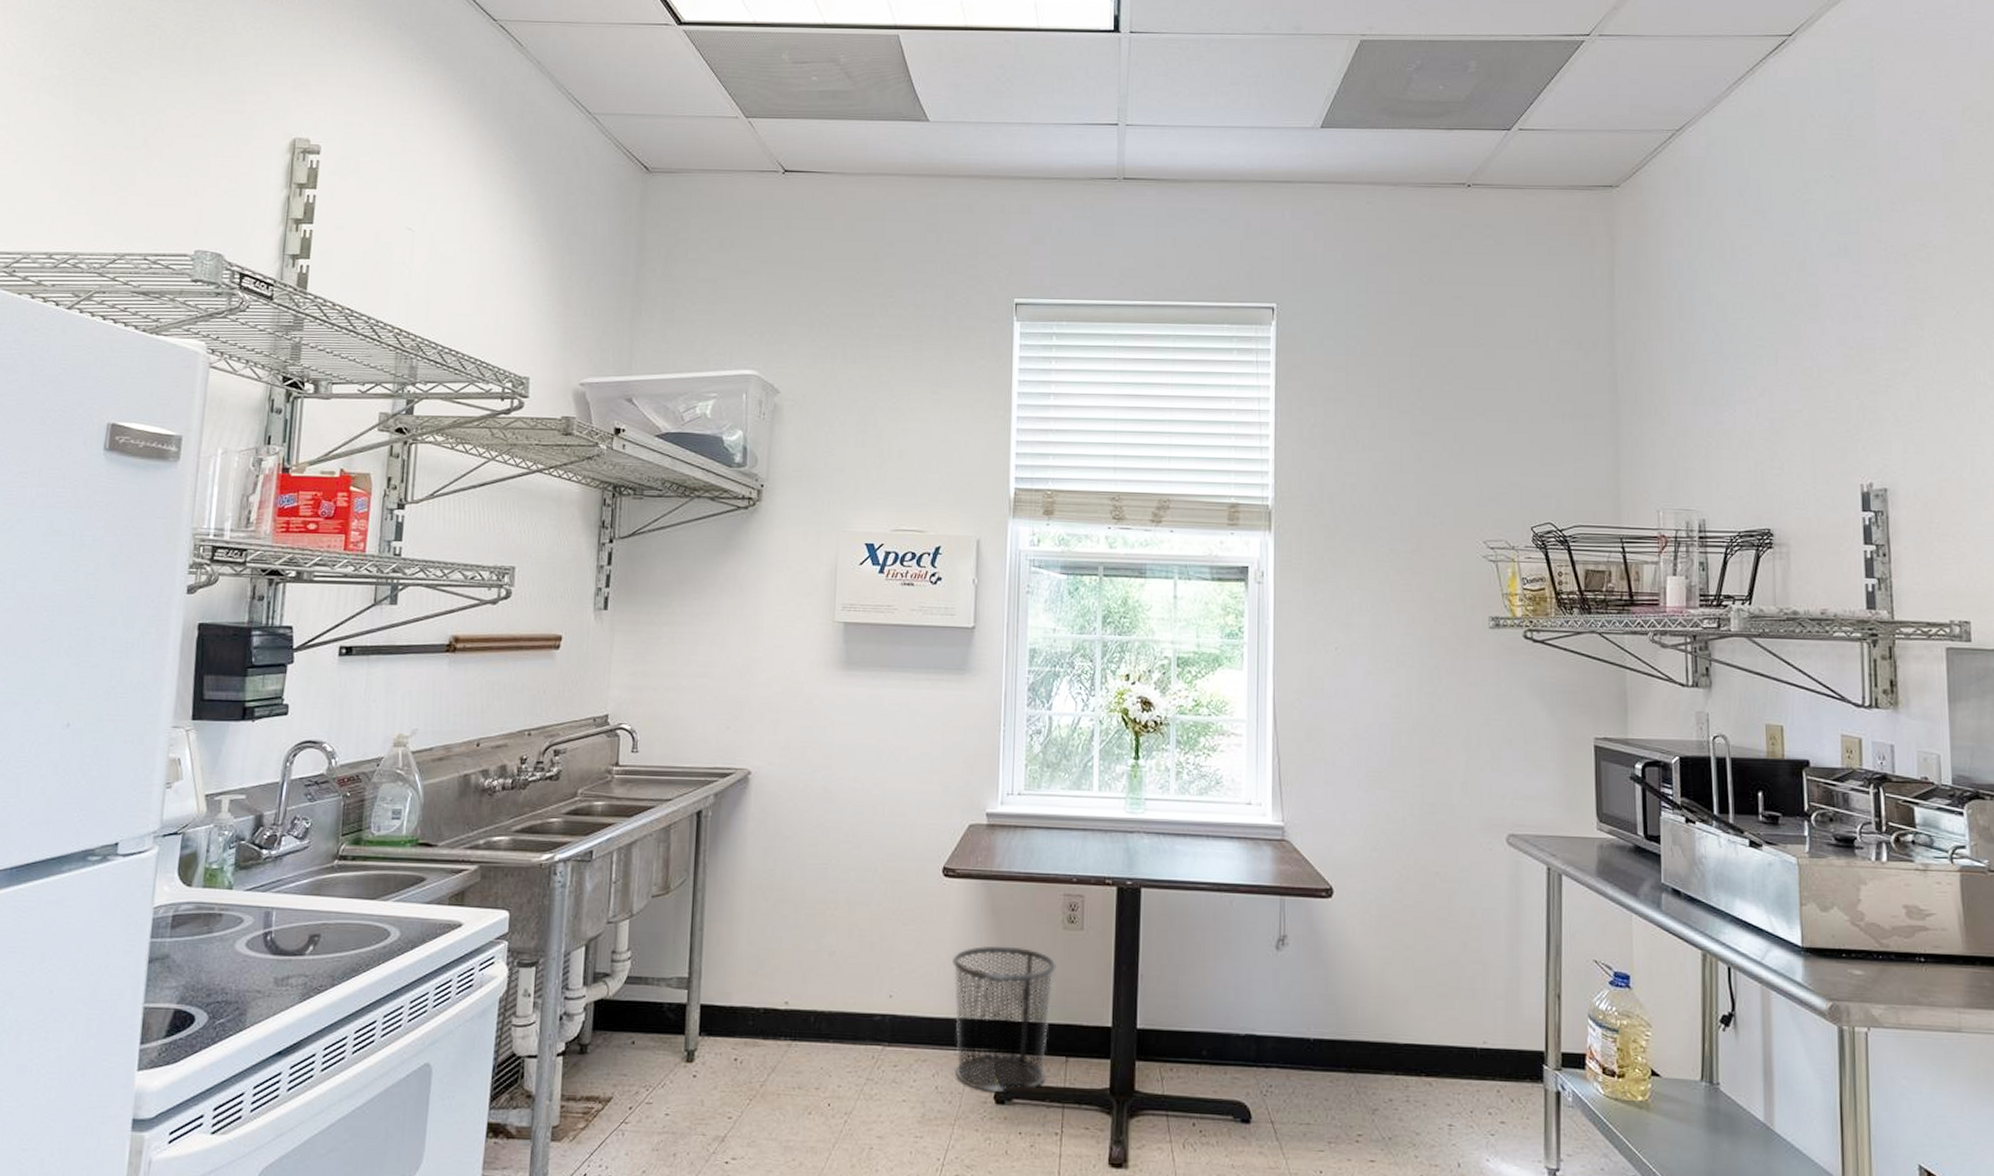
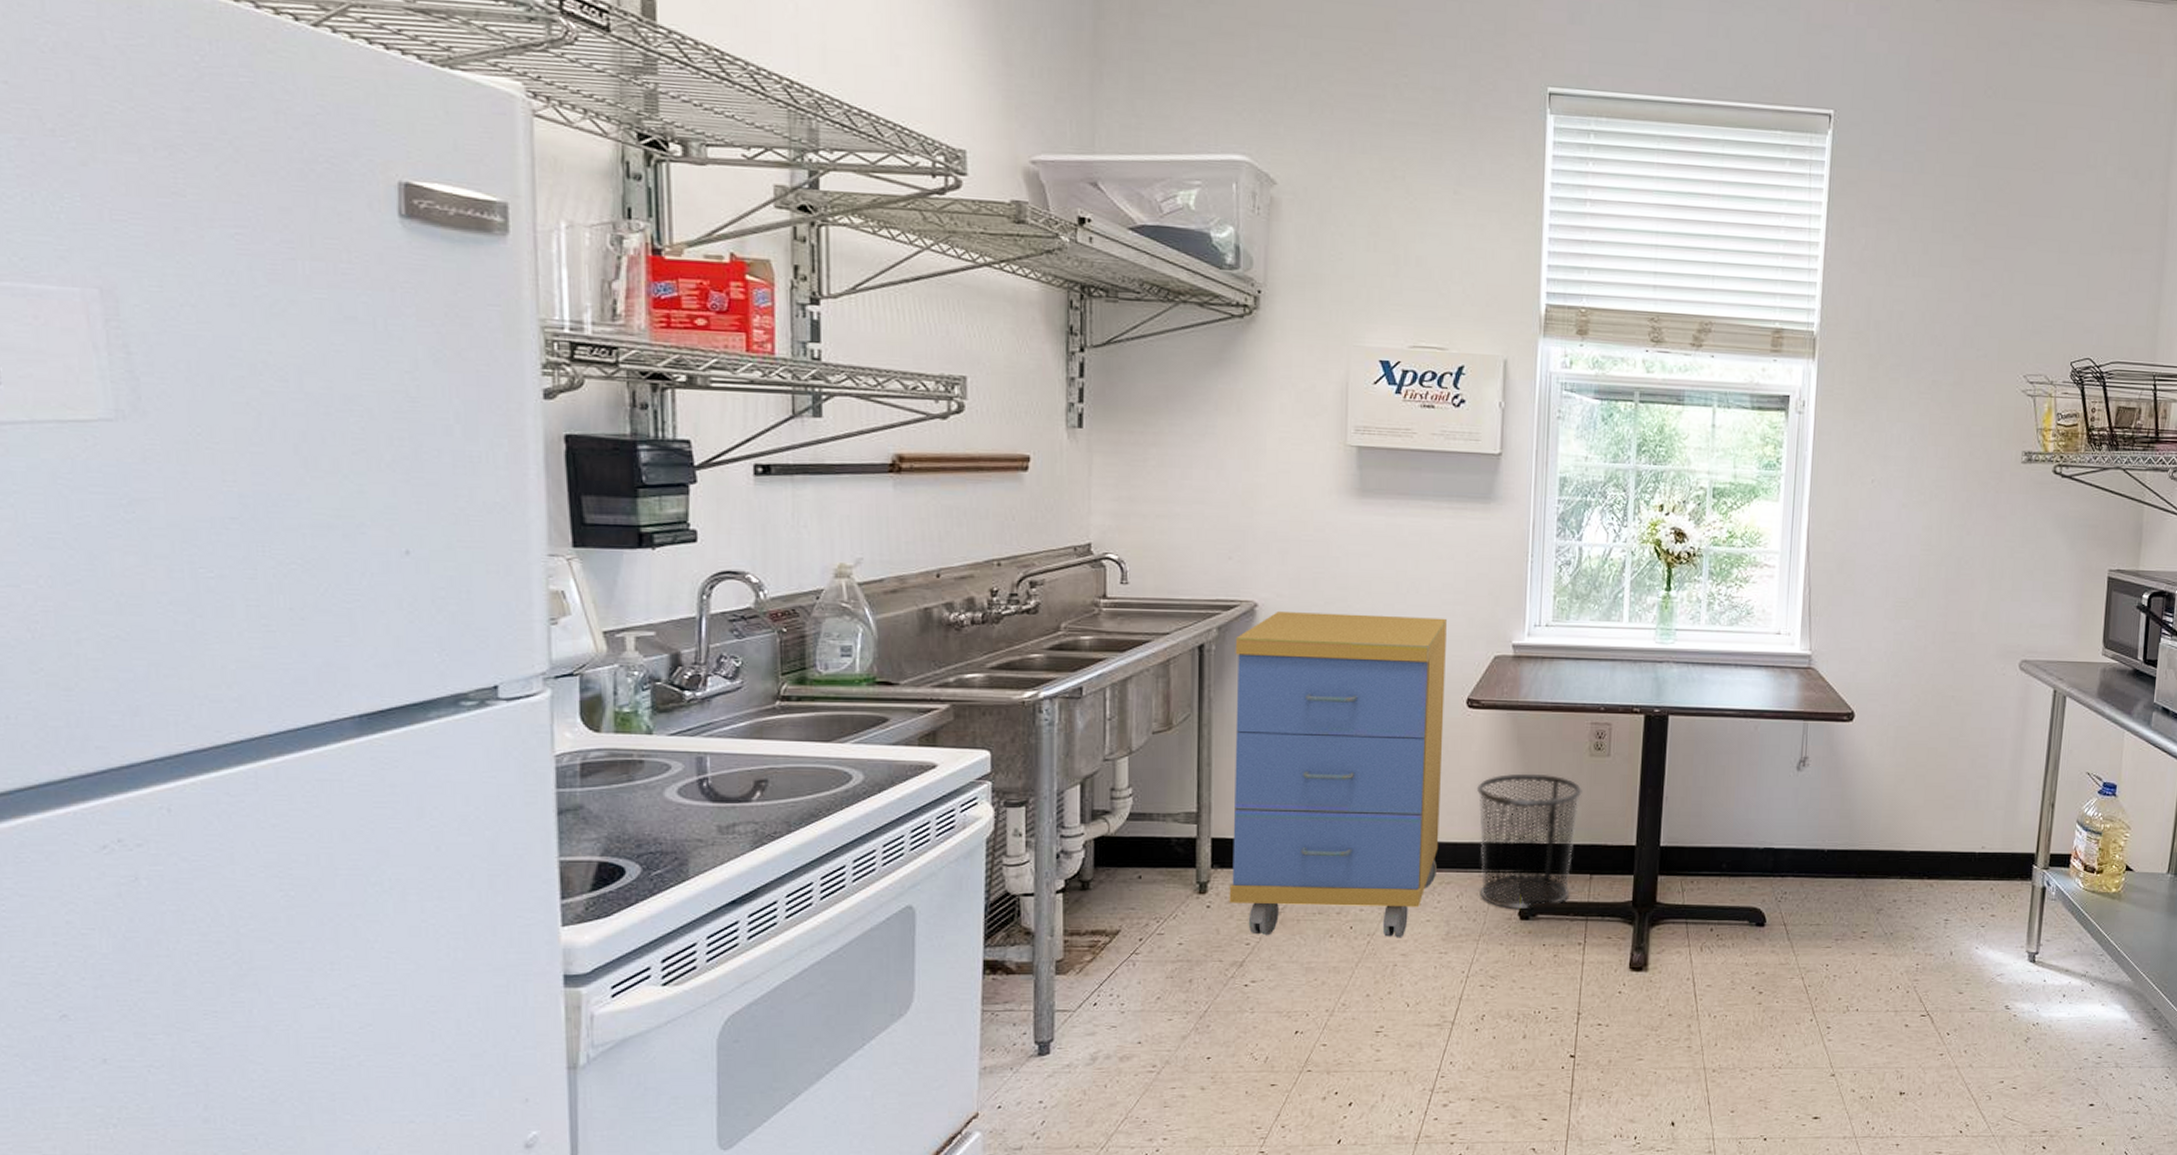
storage cabinet: none [714,779,924,1119] -> present [1229,612,1447,938]

